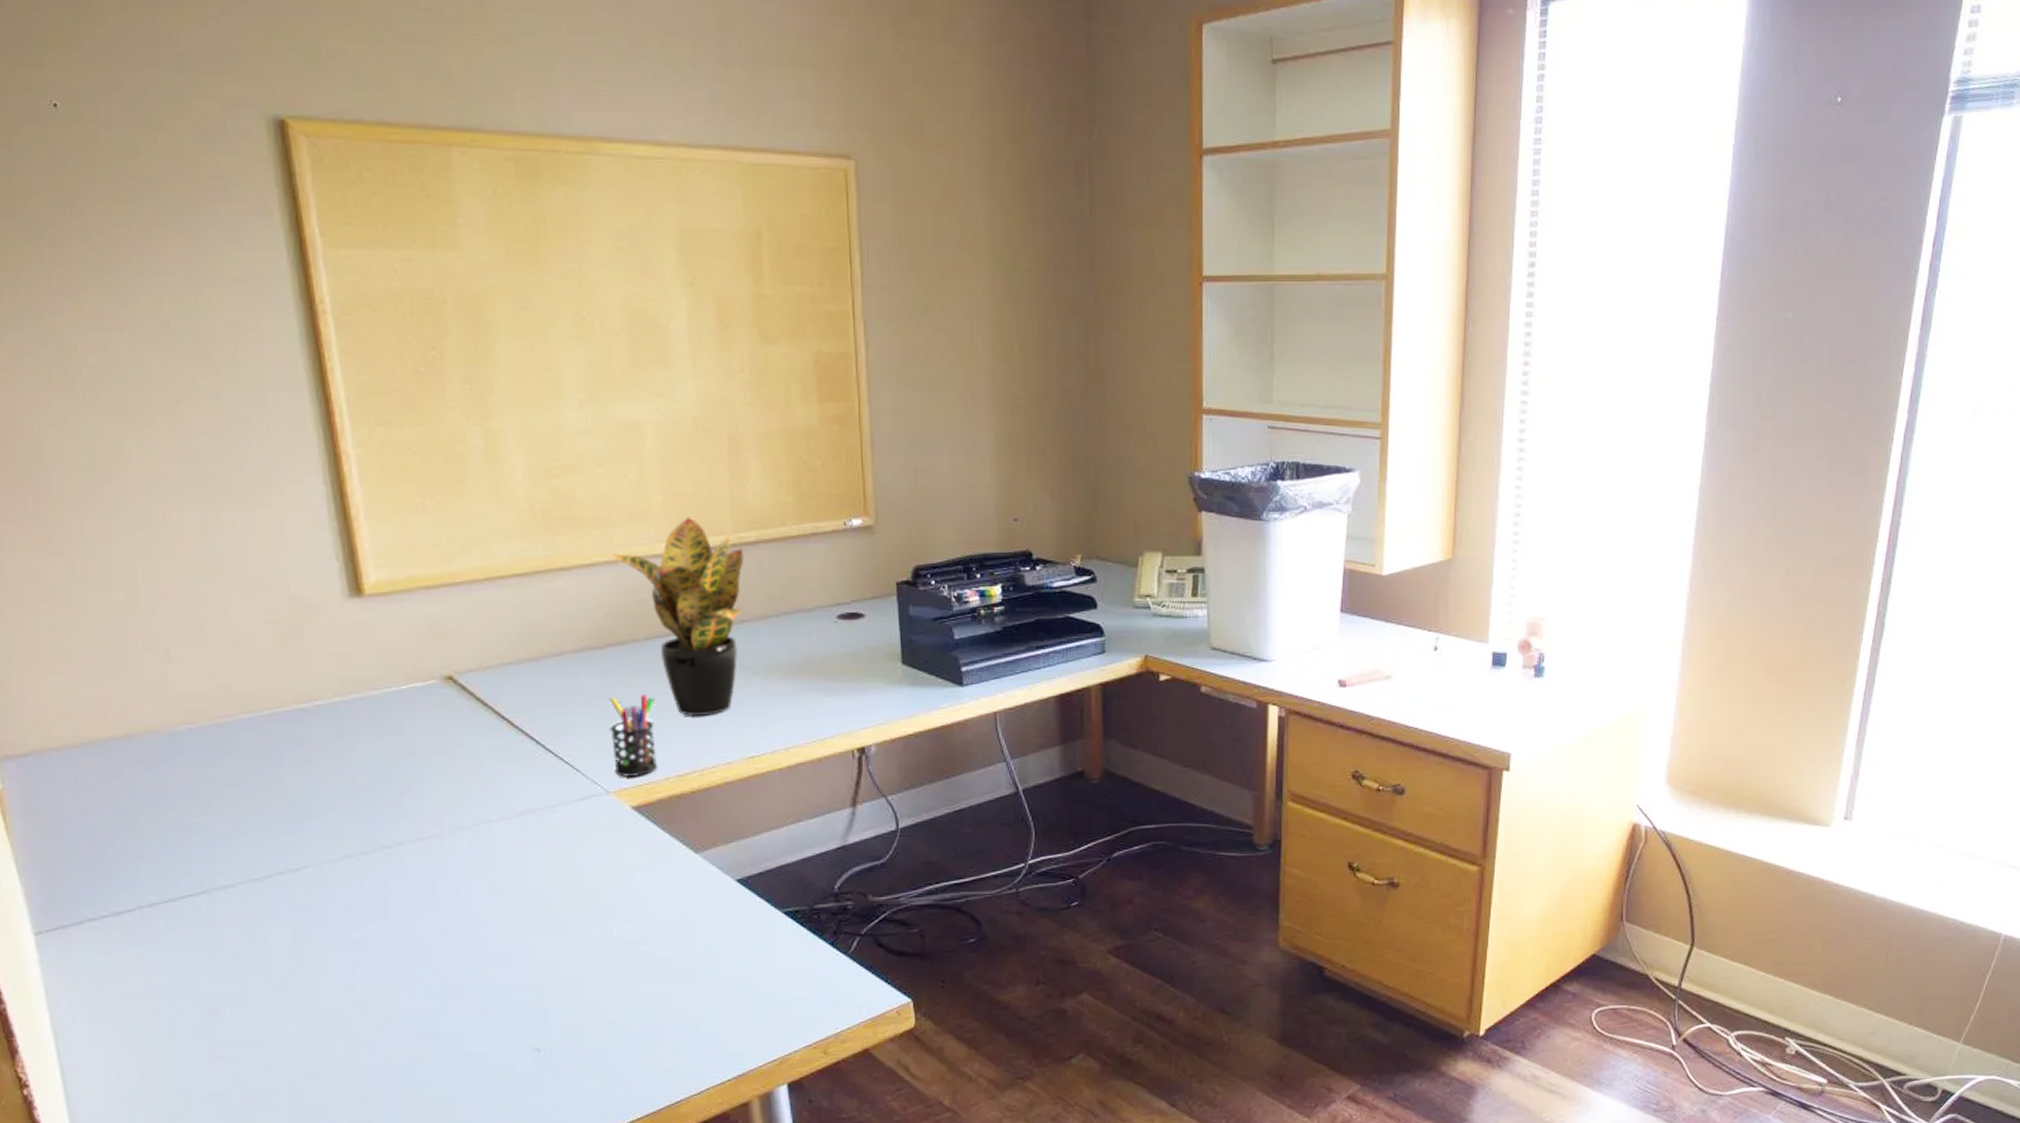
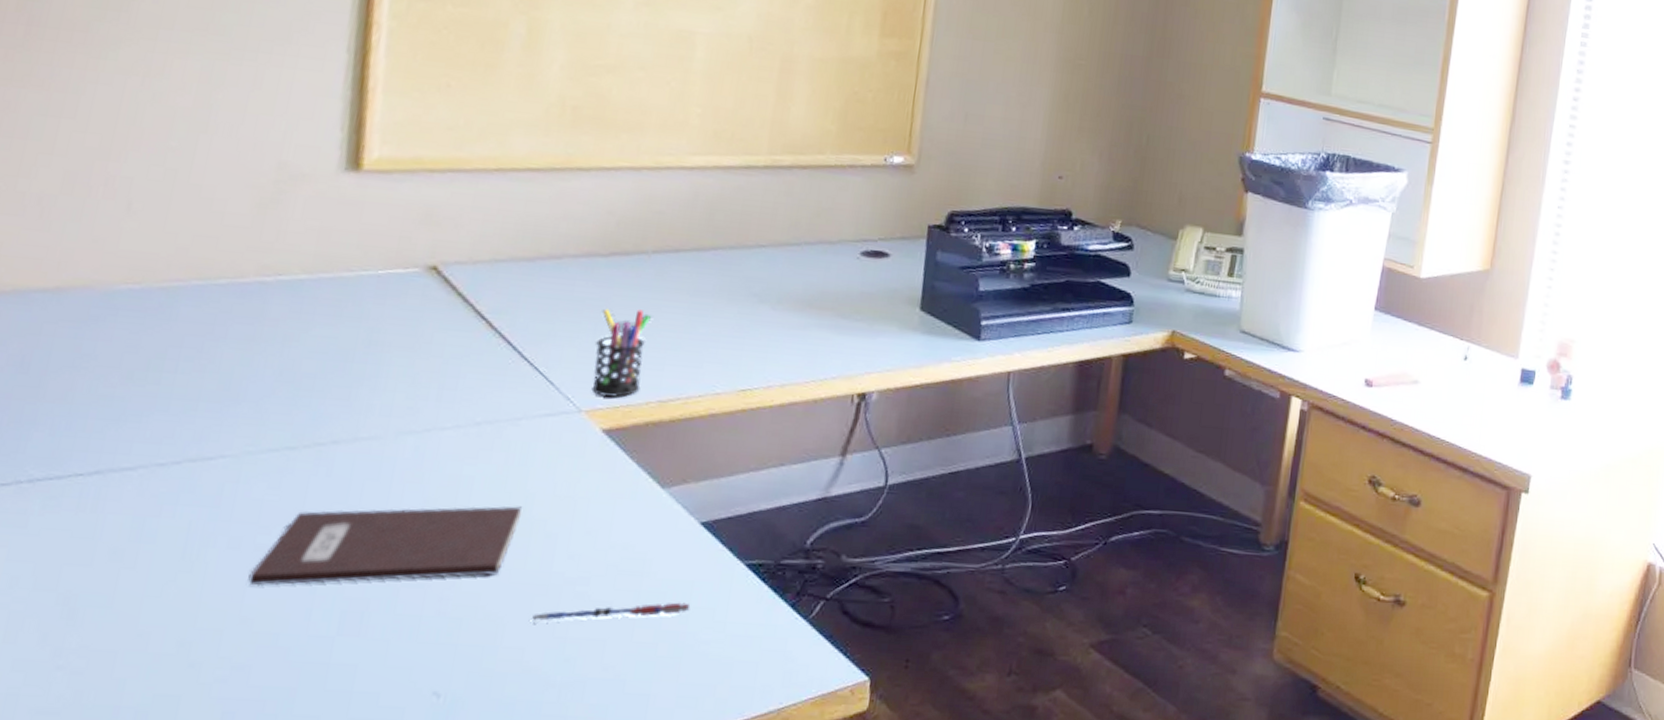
notebook: none [354,882,577,975] -> present [248,506,522,586]
pen: none [605,951,742,981] -> present [532,602,691,622]
potted plant: present [609,517,744,716] -> none [634,132,776,341]

